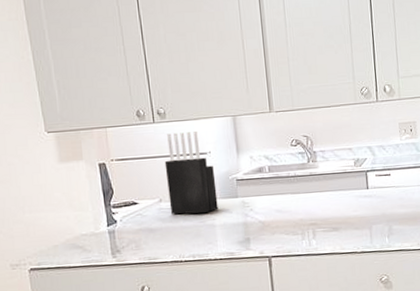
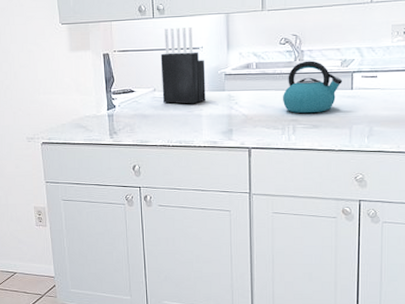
kettle: none [298,161,358,216] -> present [282,60,343,113]

